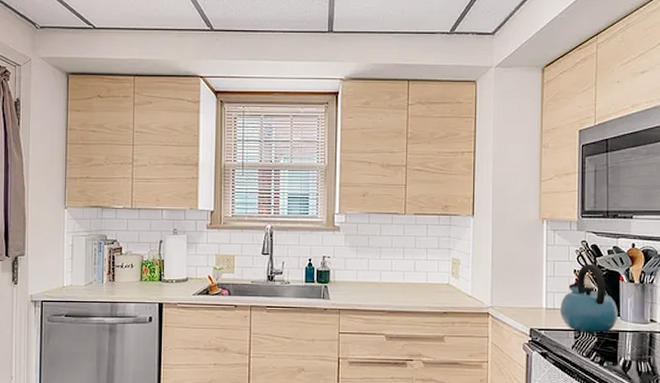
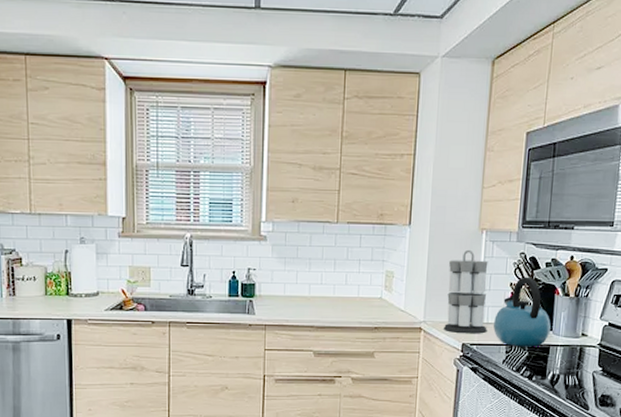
spice rack: none [511,238,554,319] -> present [444,249,488,334]

